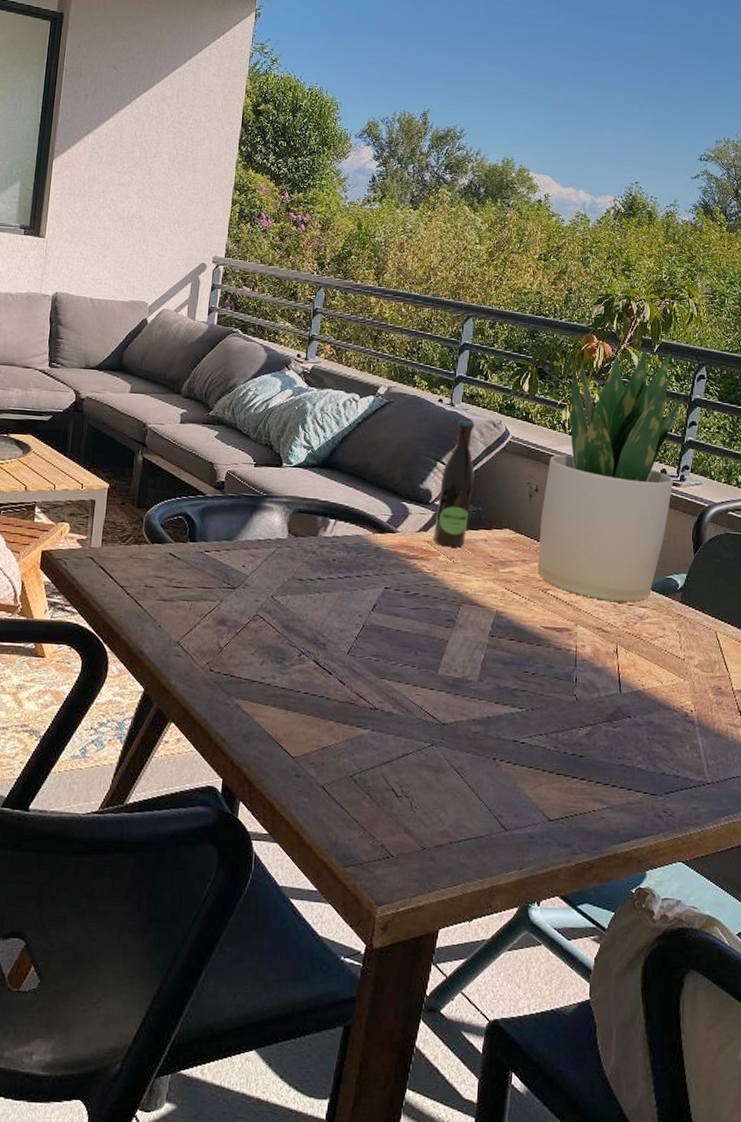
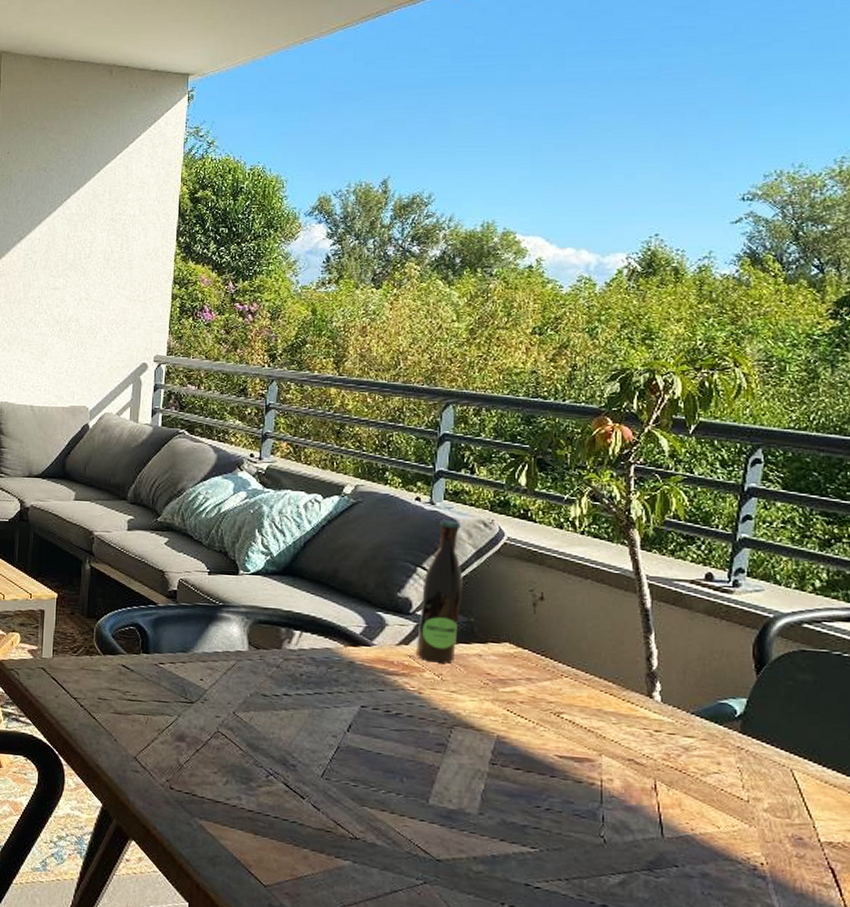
planter: present [537,348,686,602] -> none [547,429,736,731]

